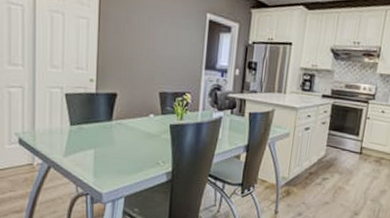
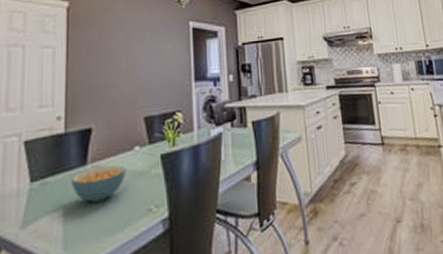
cereal bowl: none [99,124,142,150] -> present [70,165,126,203]

